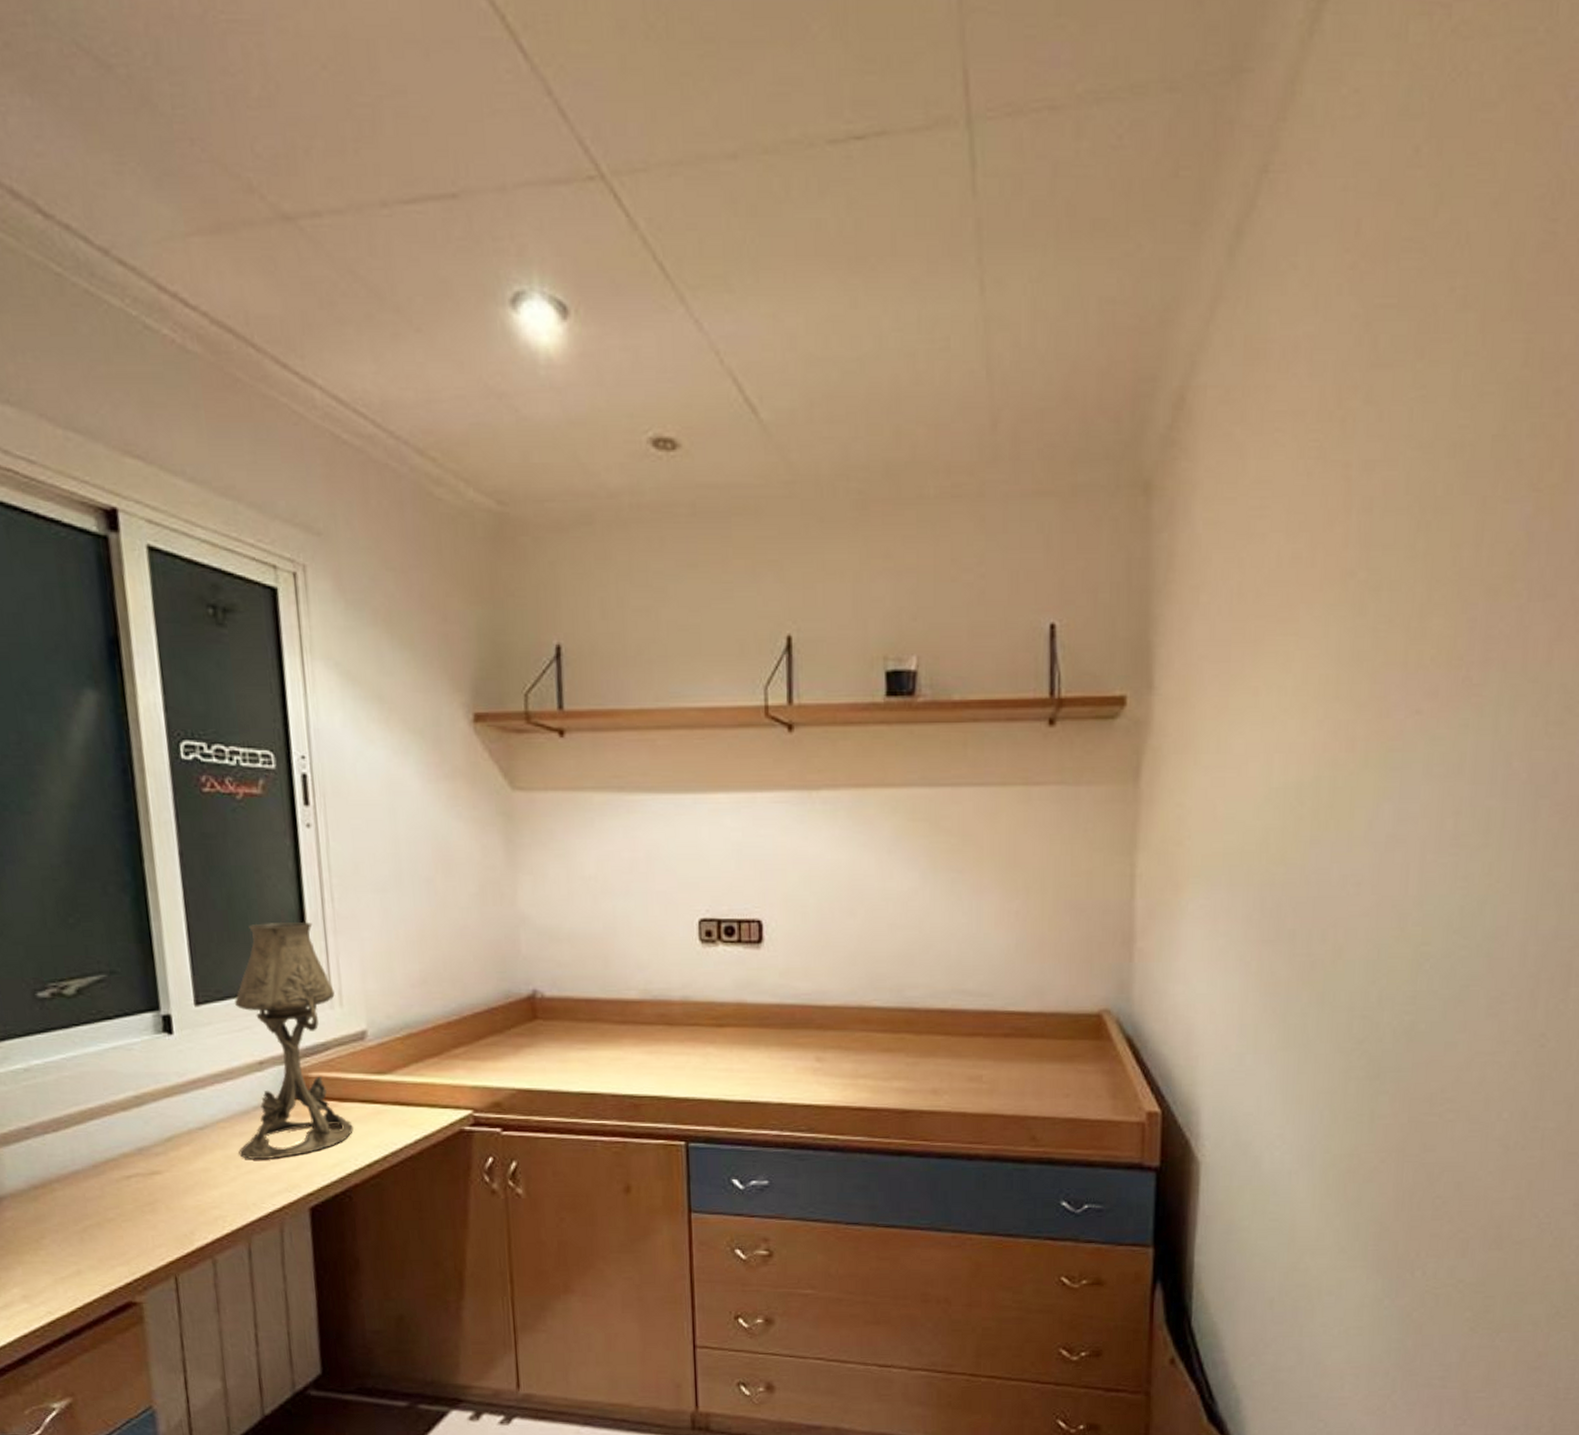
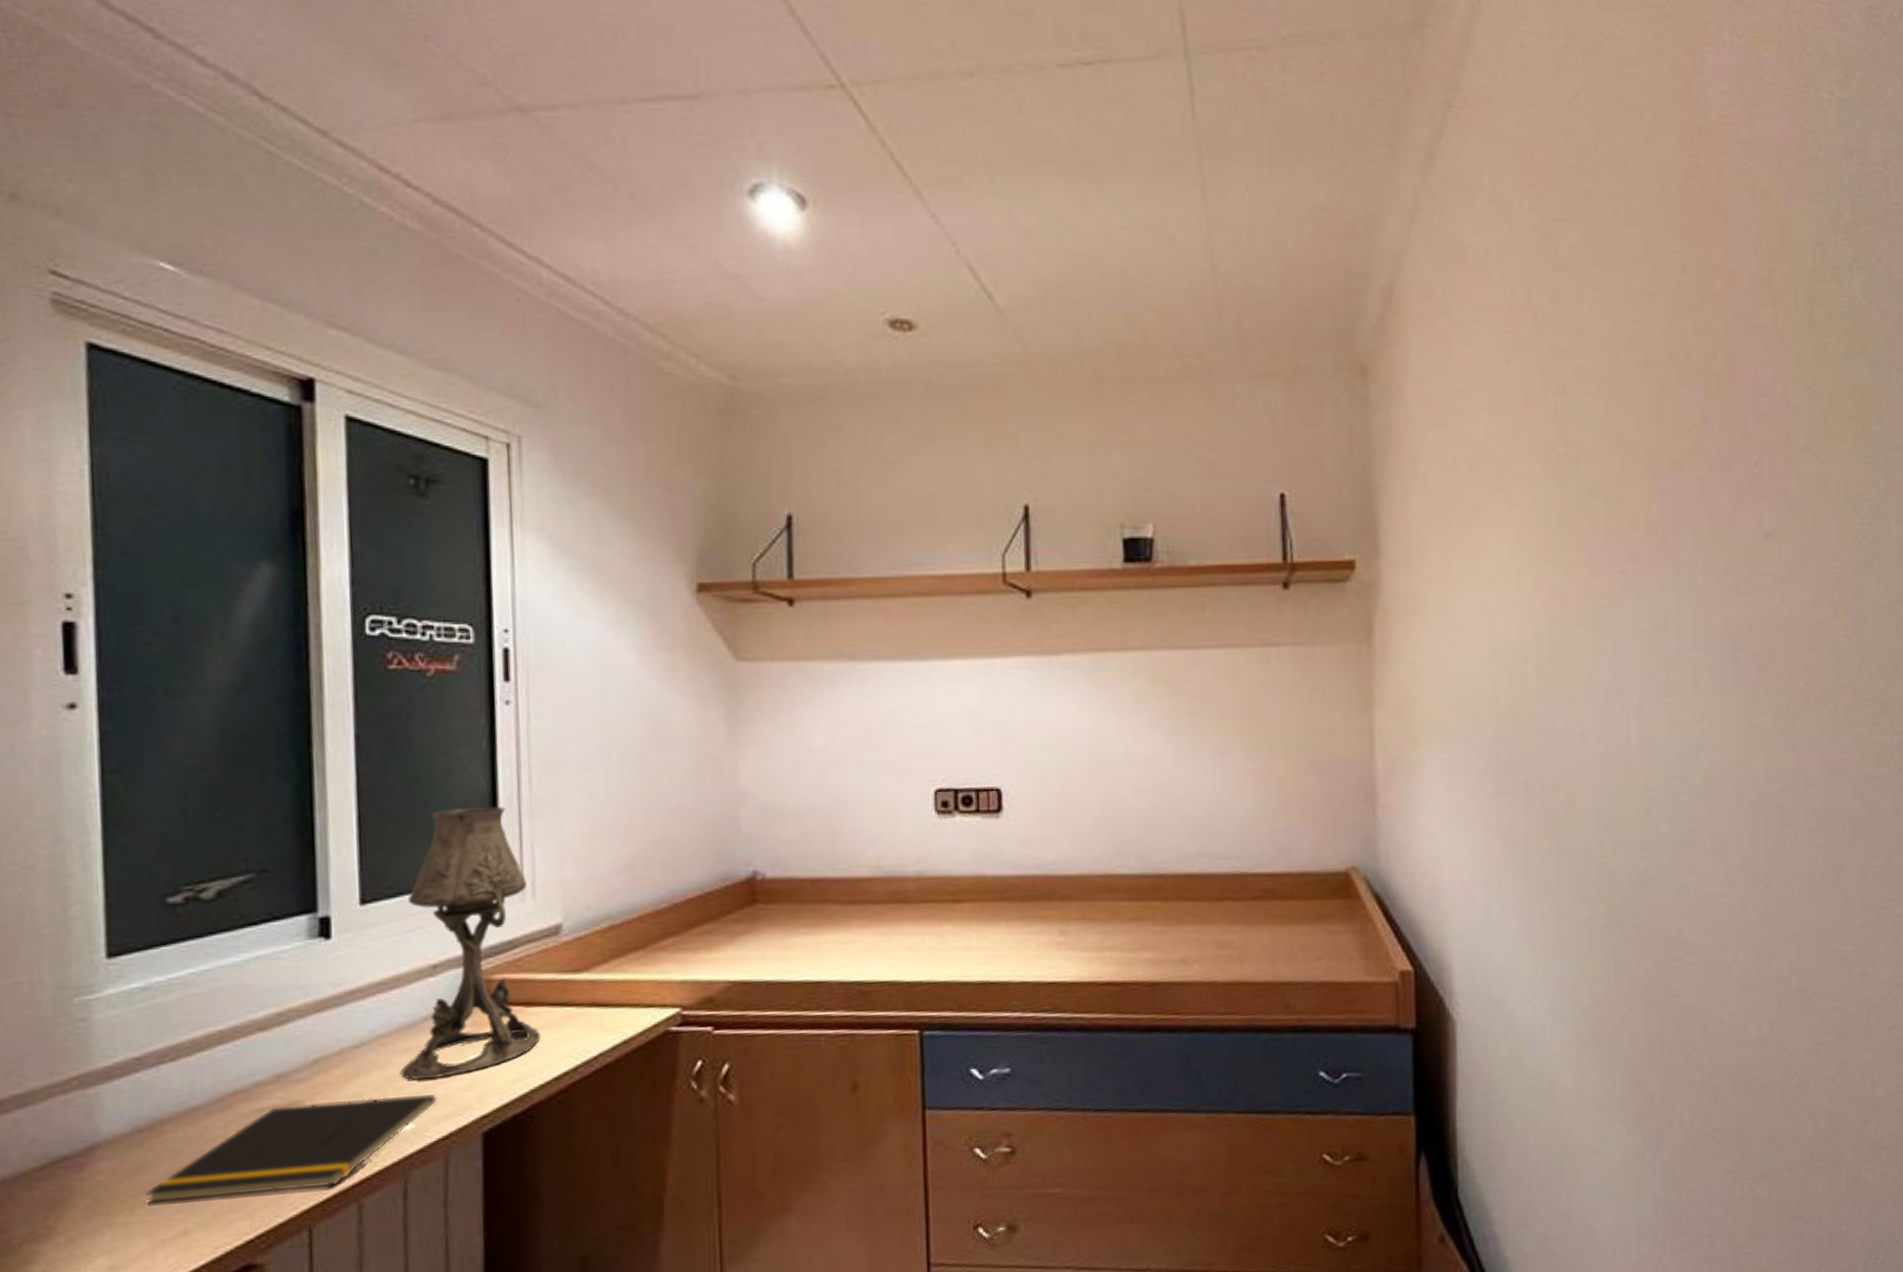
notepad: none [43,1172,271,1247] -> present [144,1094,438,1203]

